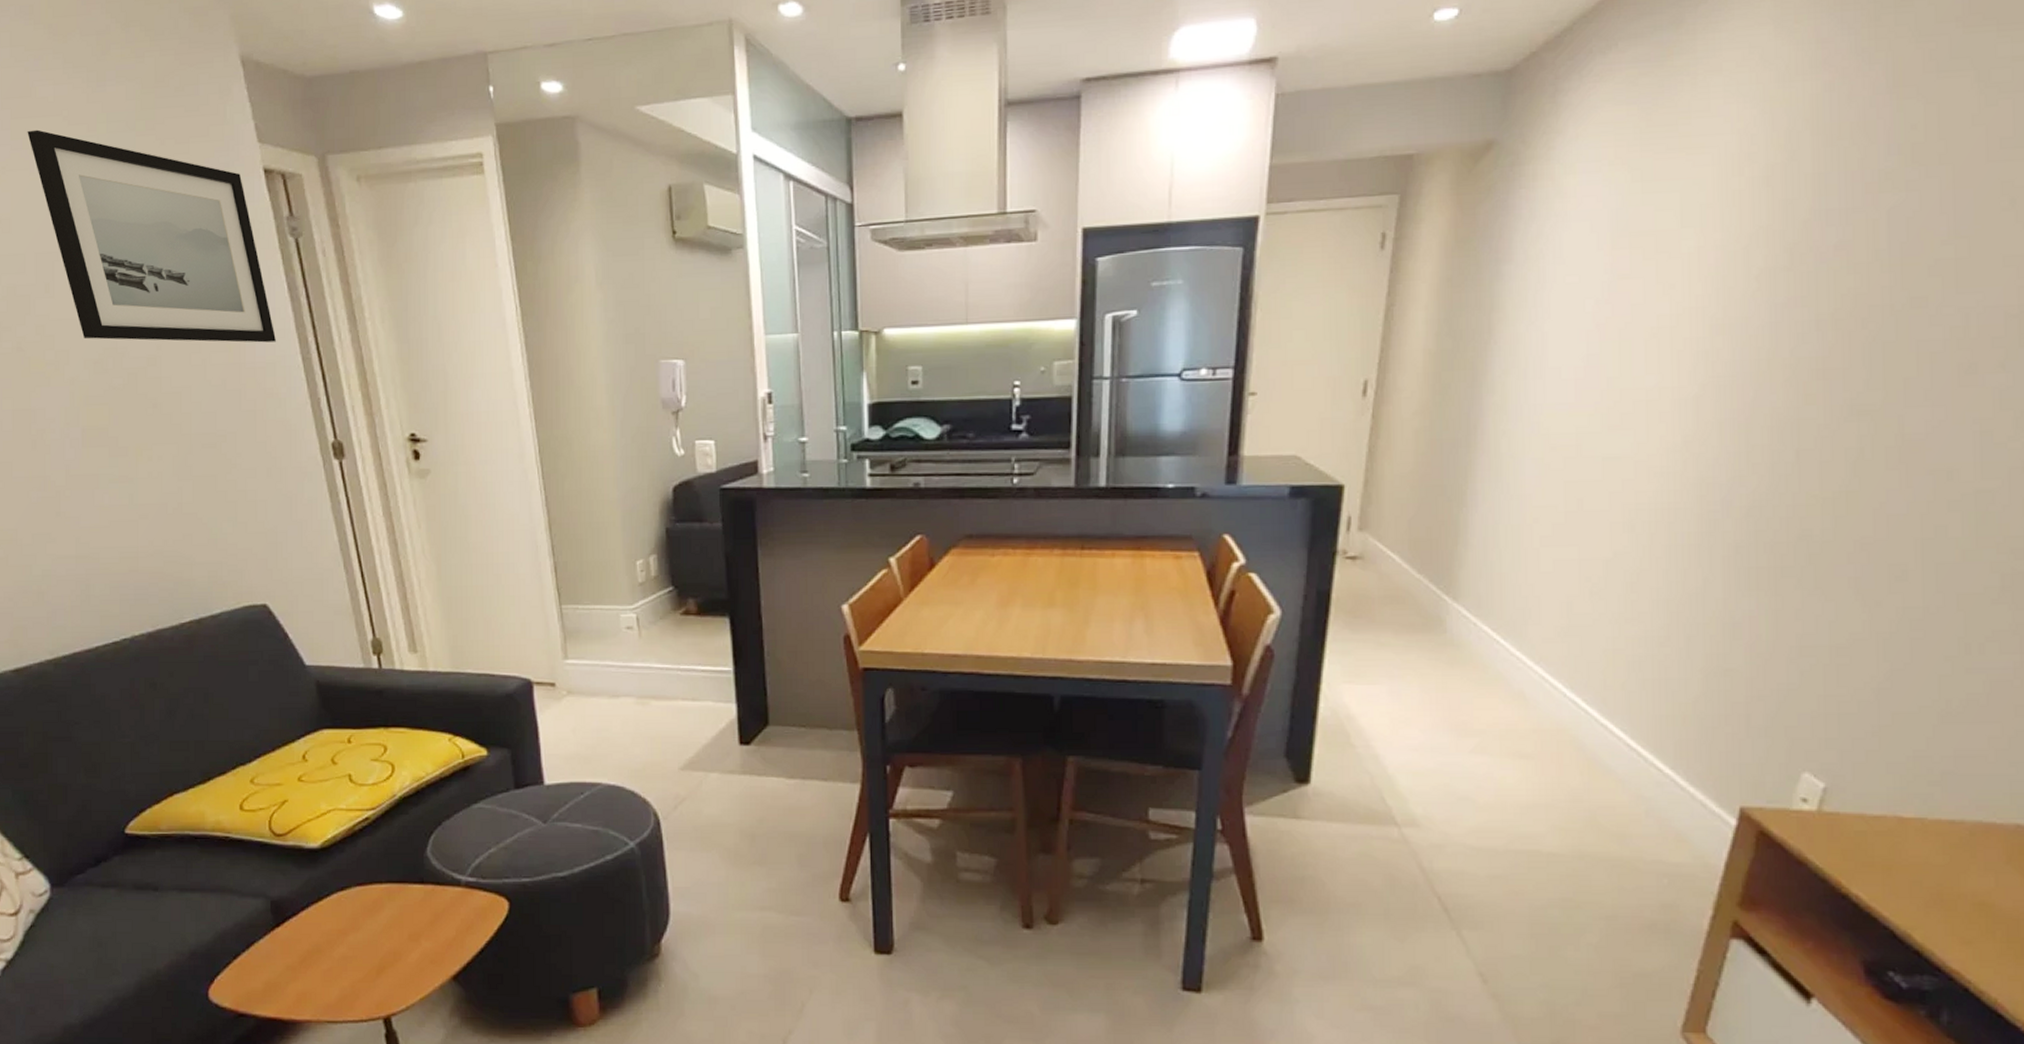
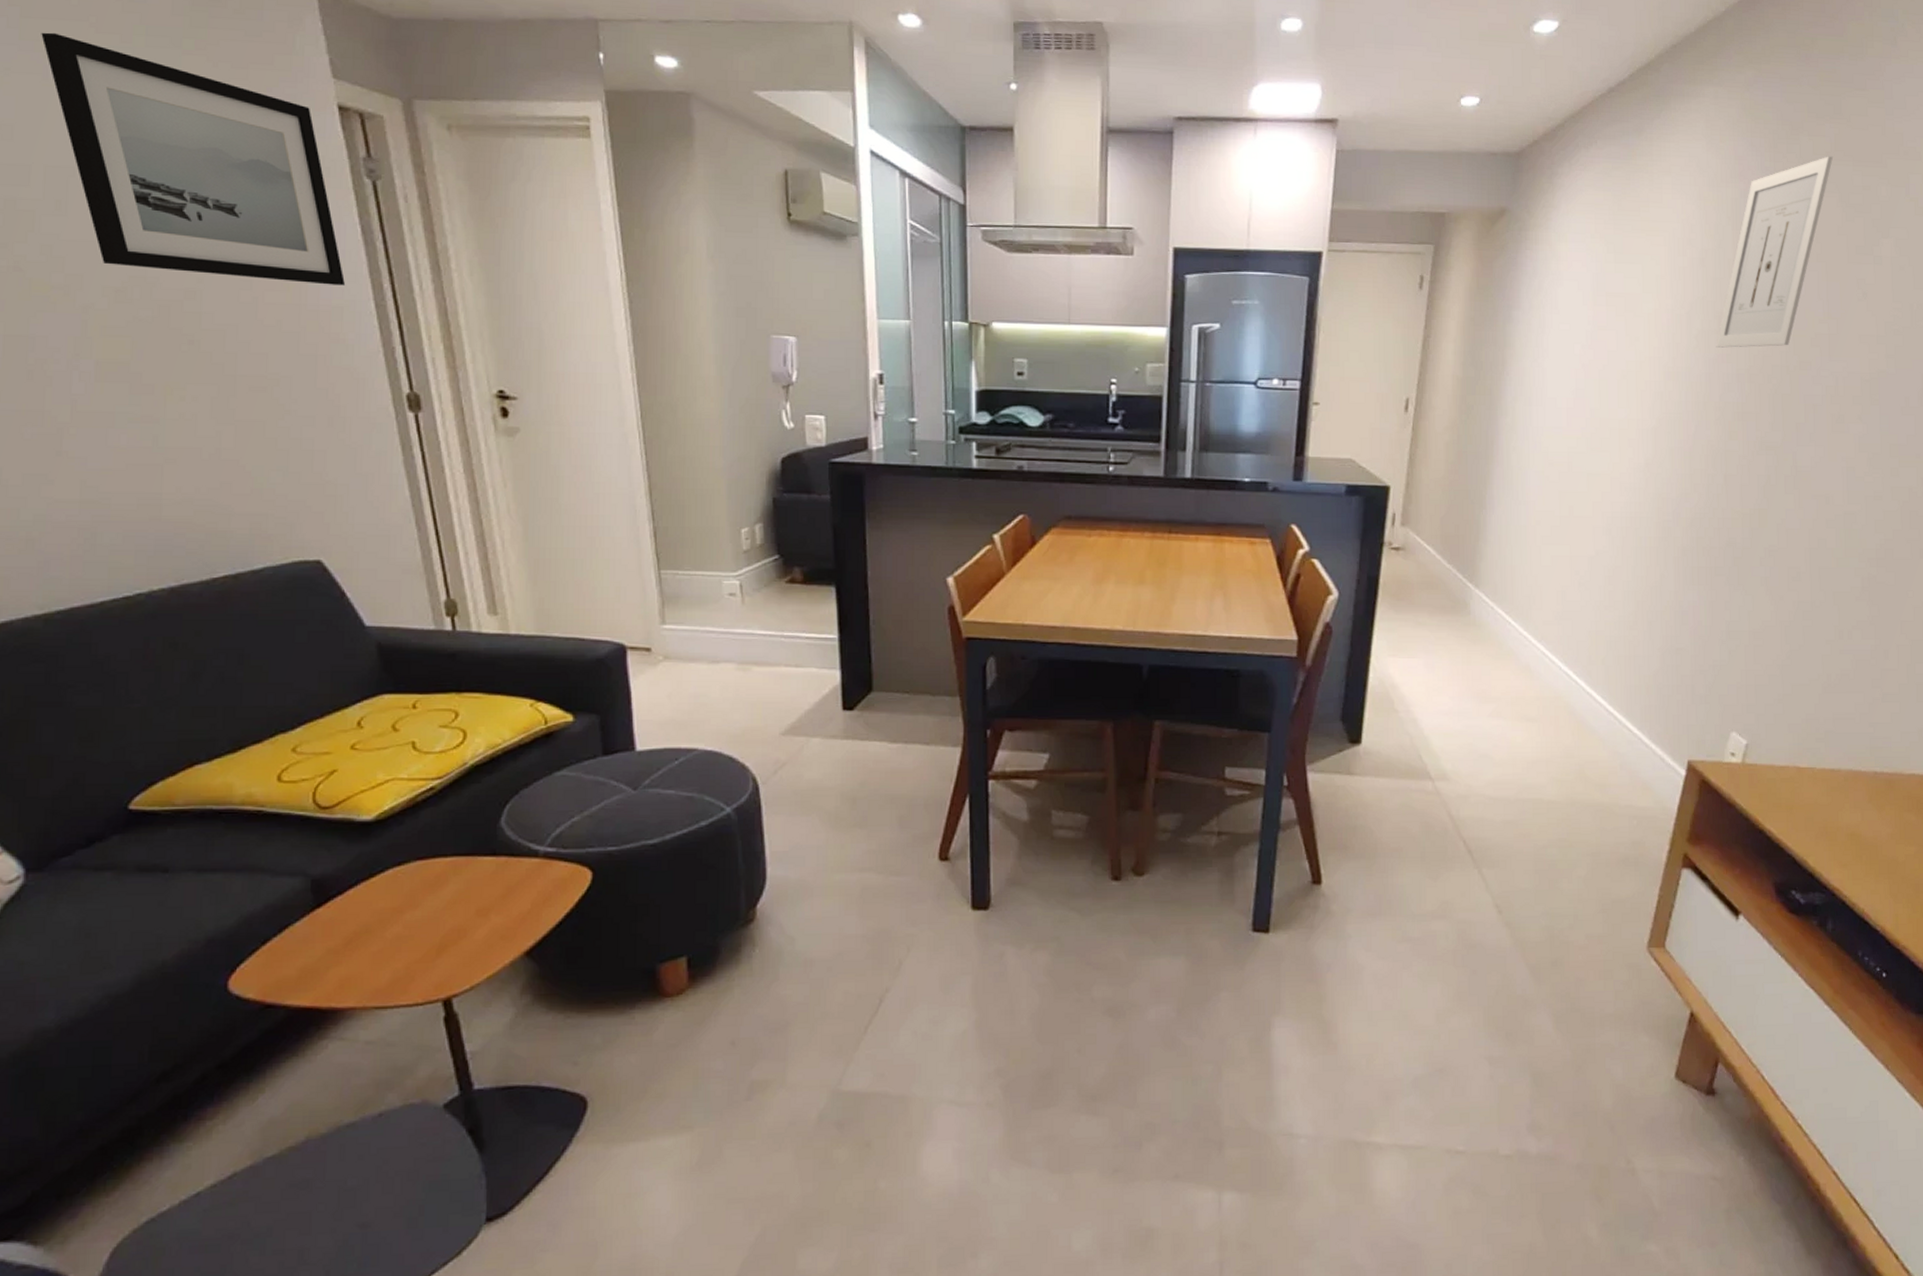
wall art: none [1785,22,1966,289] -> present [1716,156,1833,348]

